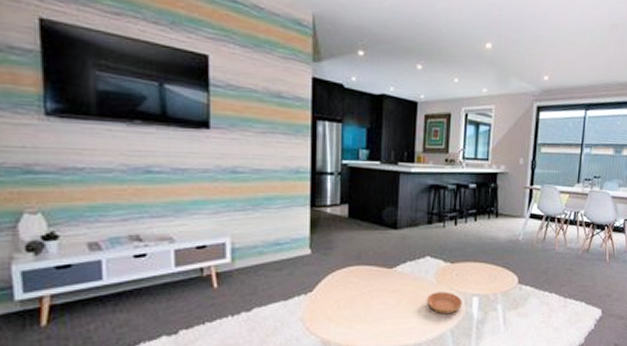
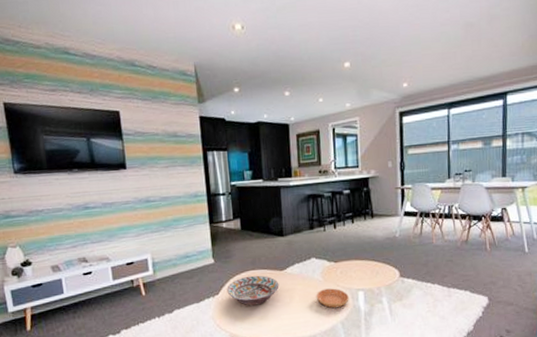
decorative bowl: none [323,272,386,307] -> present [227,275,280,306]

